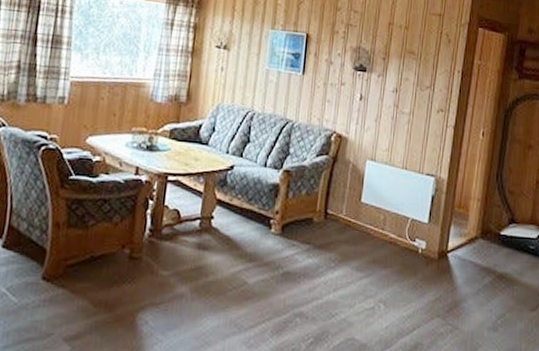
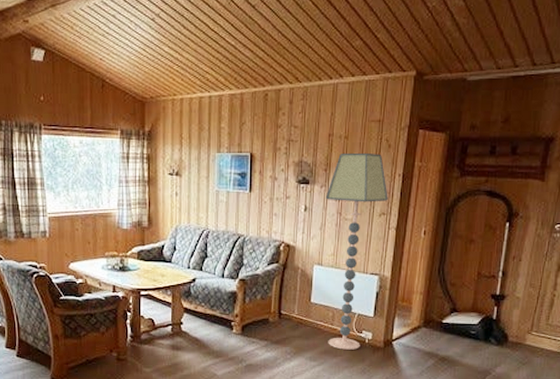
floor lamp: none [377,44,447,261] -> present [326,152,388,350]

